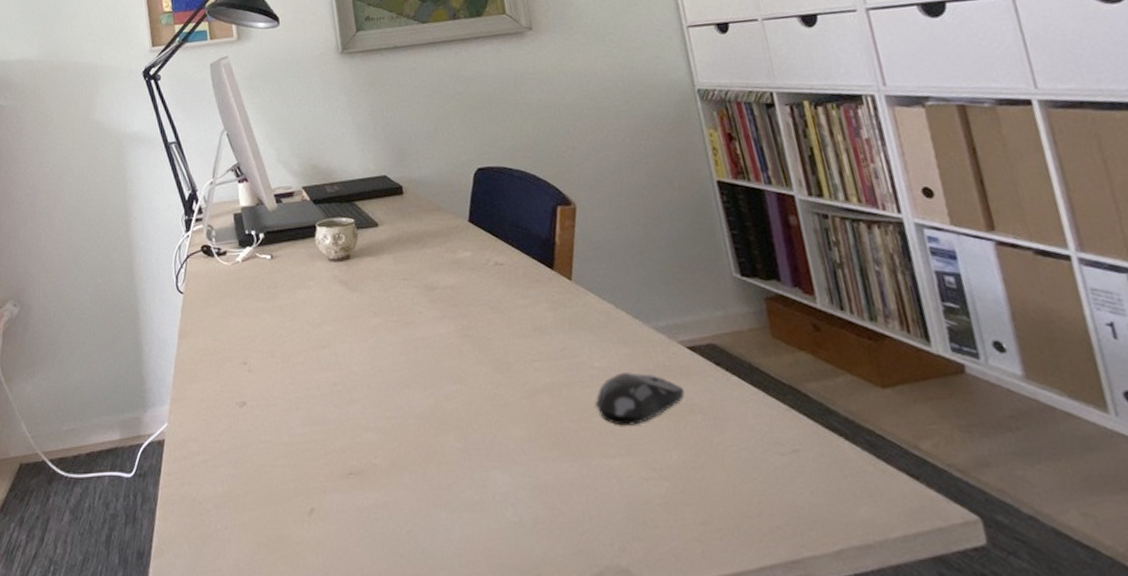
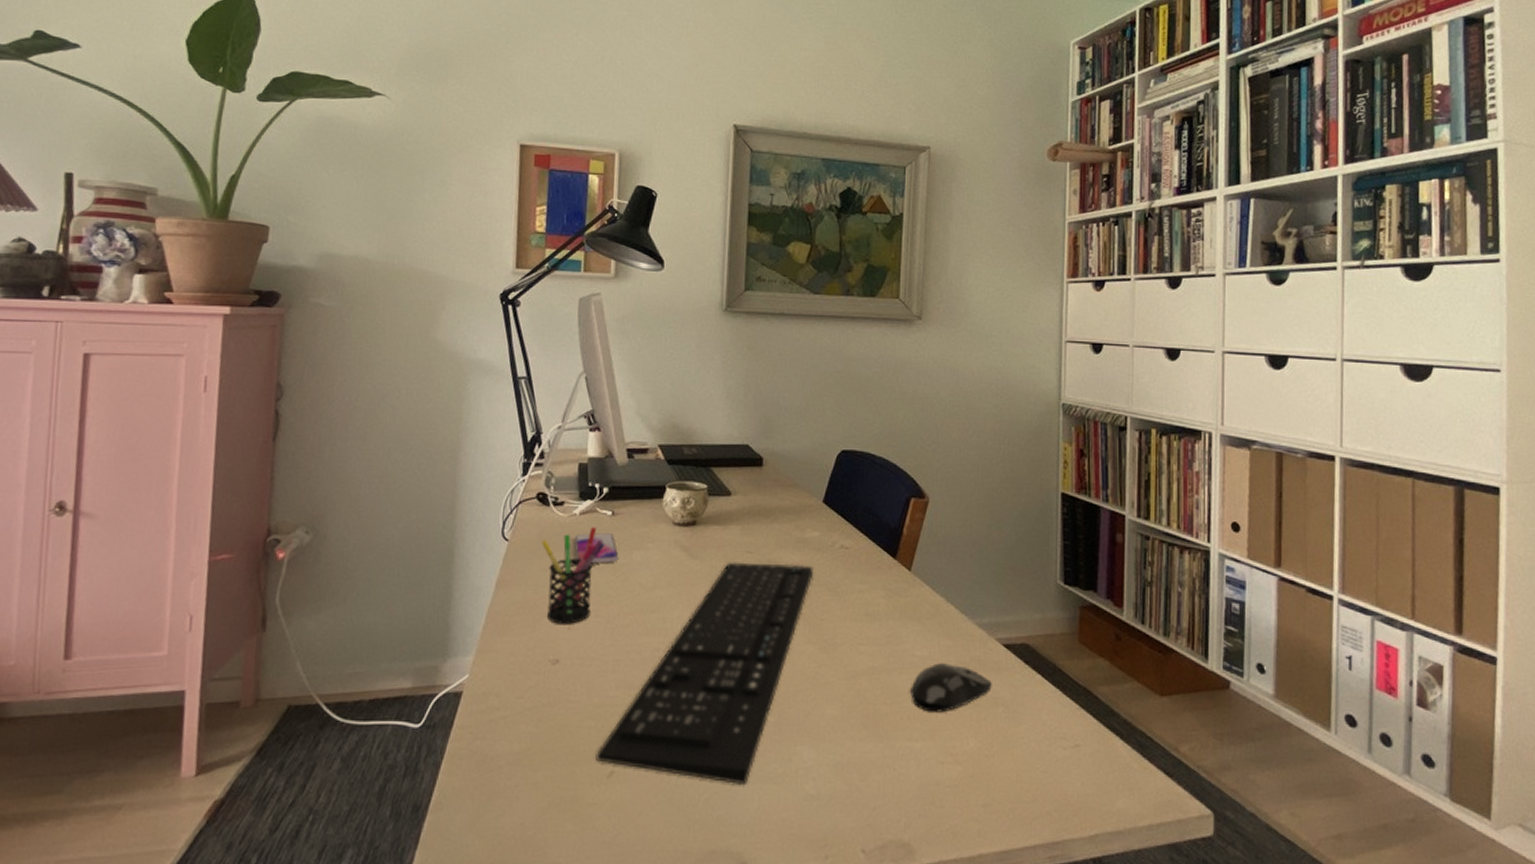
pen holder: none [212,272,270,367] -> present [542,527,605,624]
smartphone: none [241,276,284,307] -> present [574,533,619,564]
keyboard: none [294,285,473,515] -> present [596,562,814,784]

